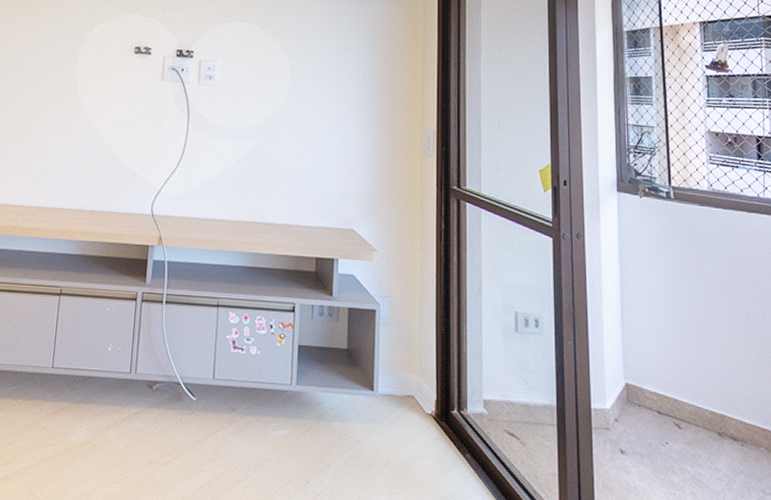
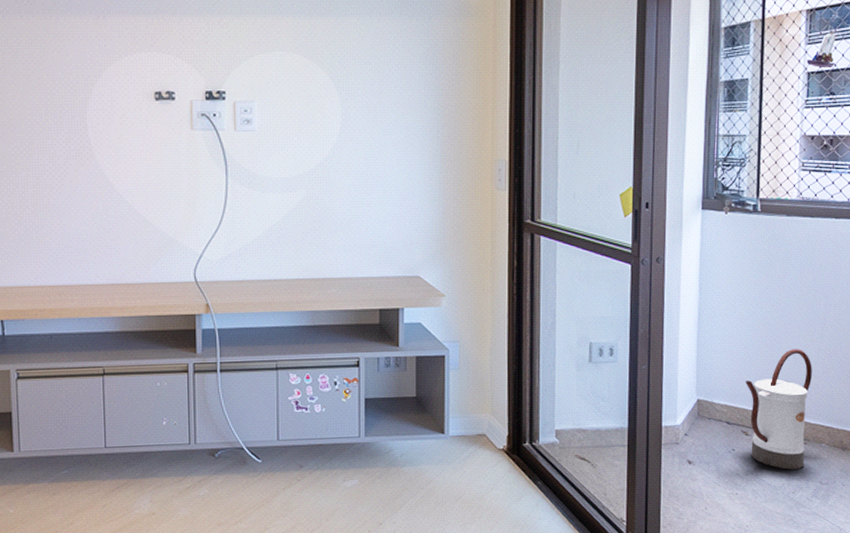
watering can: none [672,340,744,474] -> present [744,349,812,470]

